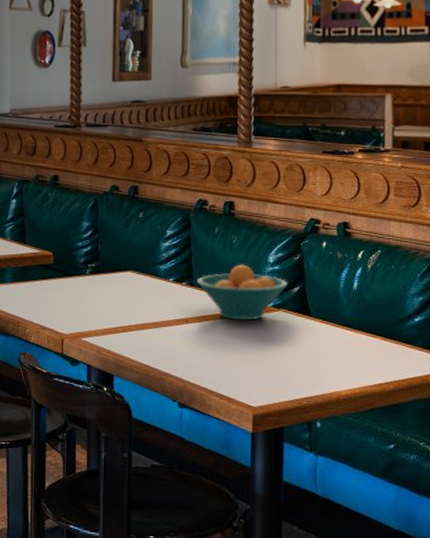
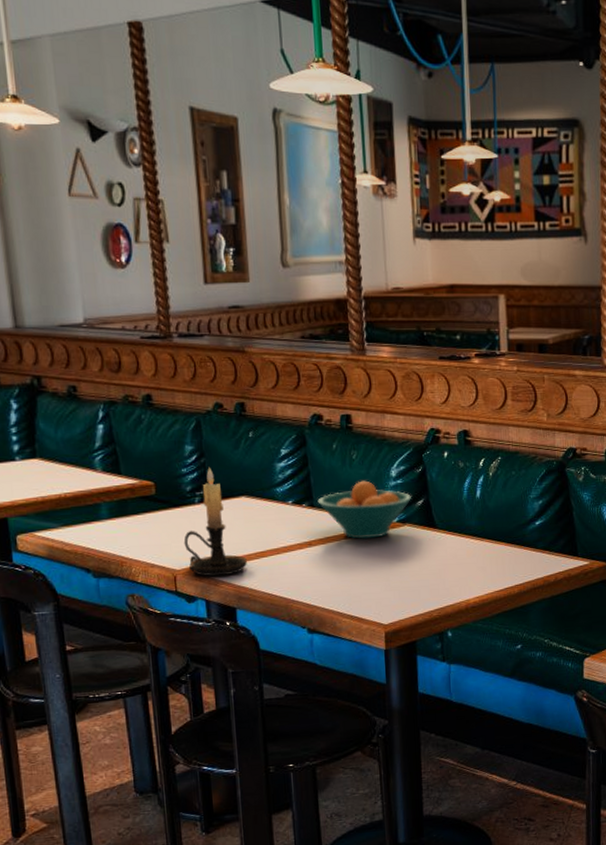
candle holder: none [73,243,127,344] -> present [183,467,247,577]

